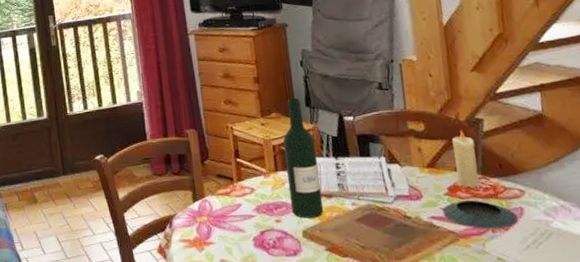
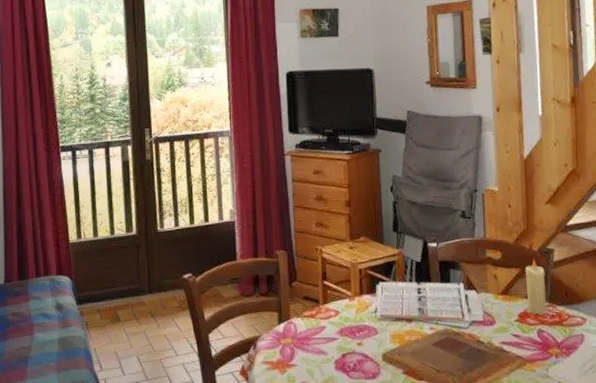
wine bottle: present [283,98,324,218] -> none [369,223,404,342]
saucer: present [442,200,518,230] -> none [512,327,579,355]

